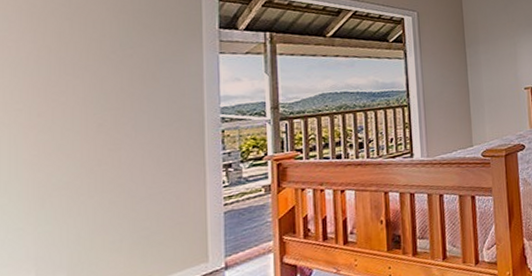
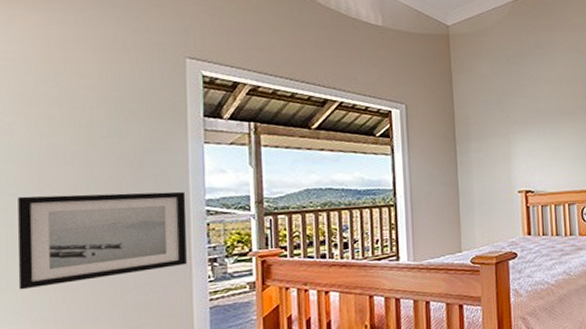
wall art: none [21,100,201,206] -> present [17,191,187,290]

